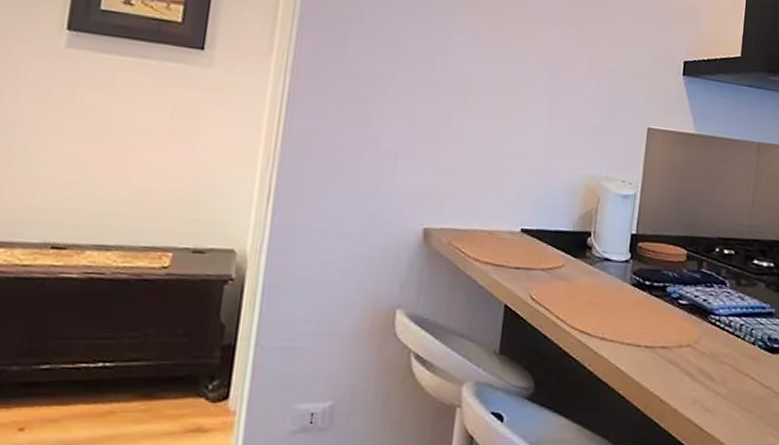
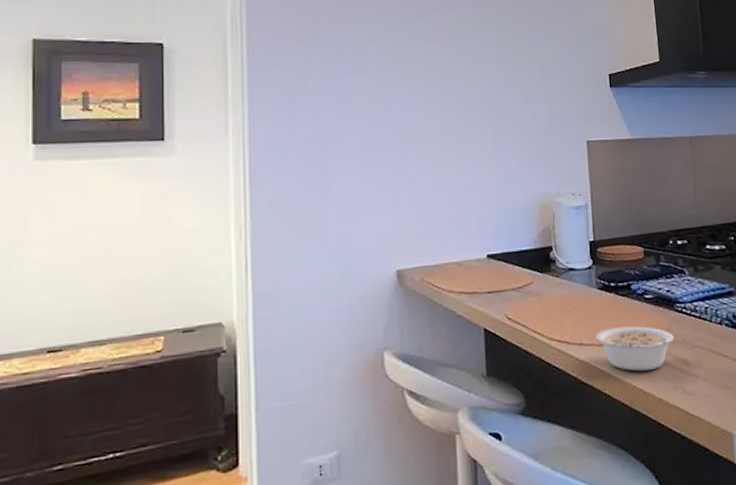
legume: none [619,327,704,378] -> present [595,326,677,372]

